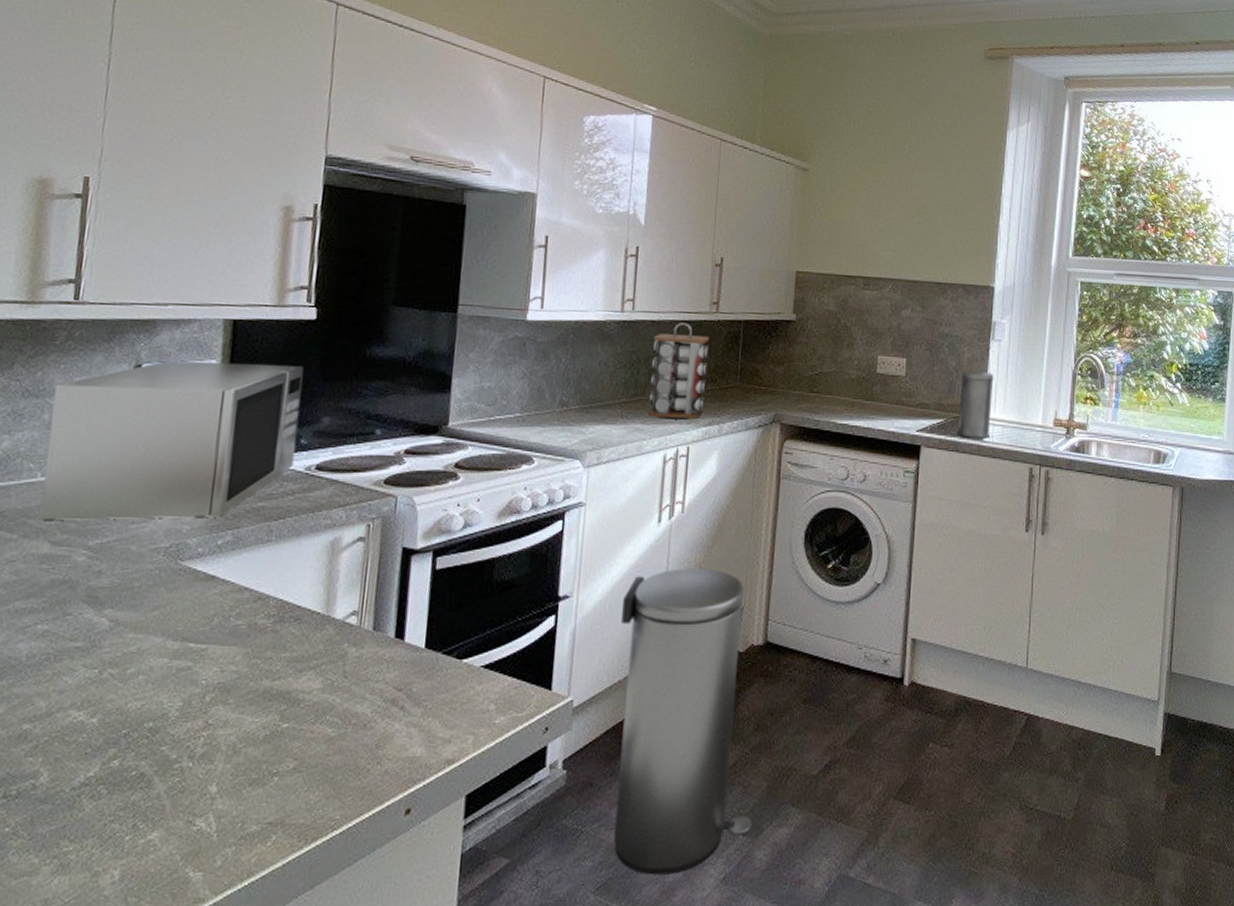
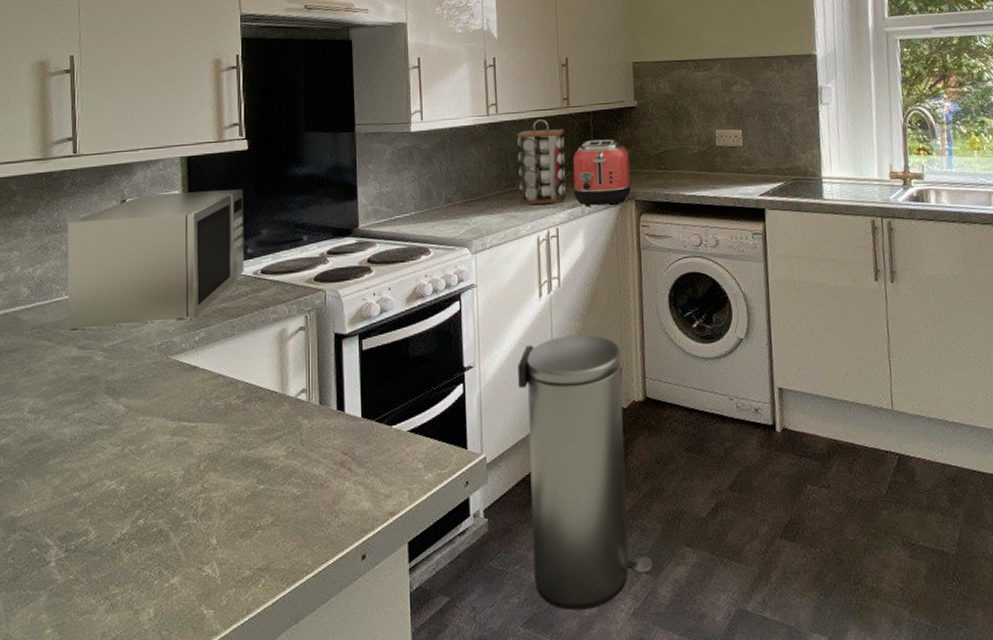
toaster: none [711,352,781,428] -> present [572,139,632,206]
canister: present [957,370,994,438] -> none [795,134,829,198]

